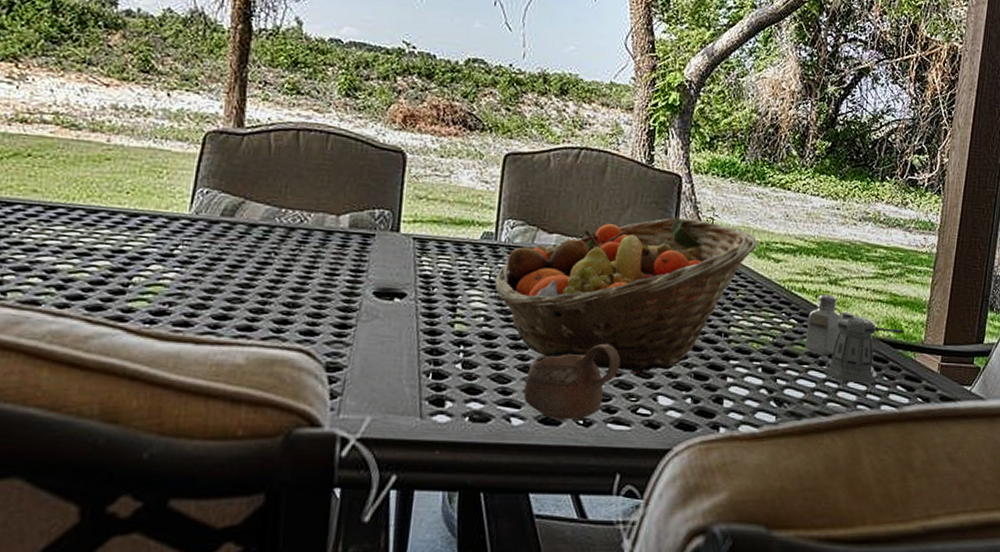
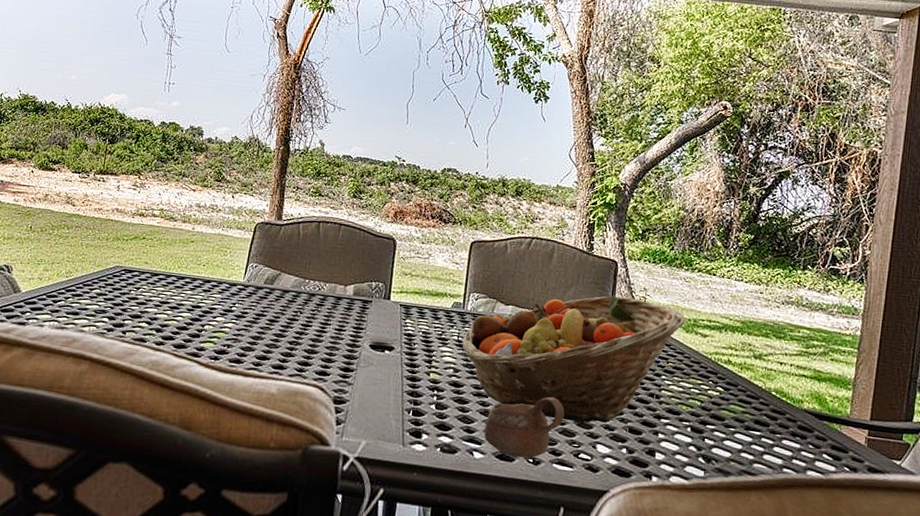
saltshaker: present [805,294,842,355] -> none [731,366,767,421]
pepper shaker: present [824,312,904,384] -> none [750,384,829,450]

